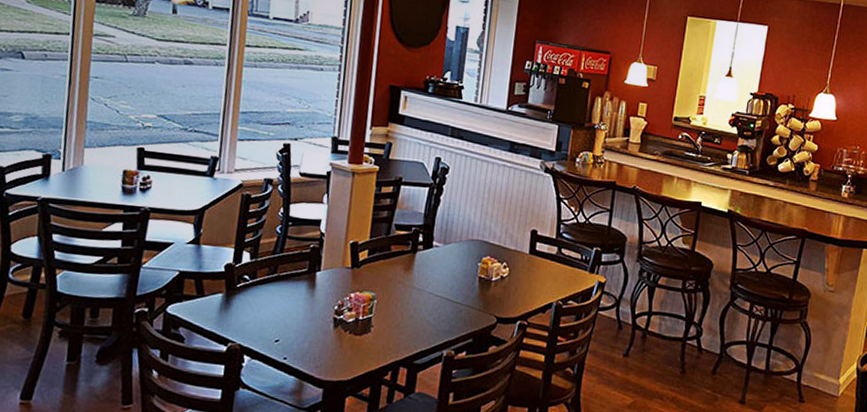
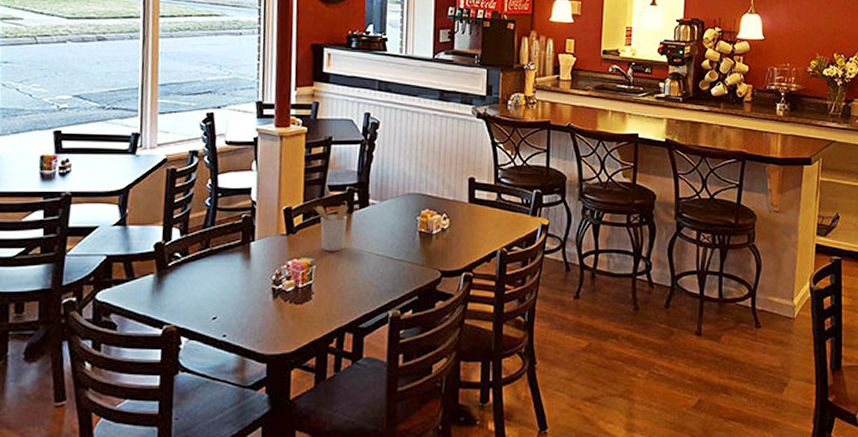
utensil holder: none [378,243,413,289] -> present [313,204,348,252]

